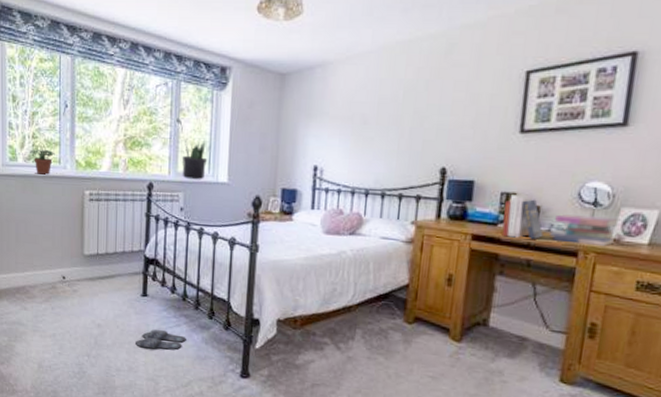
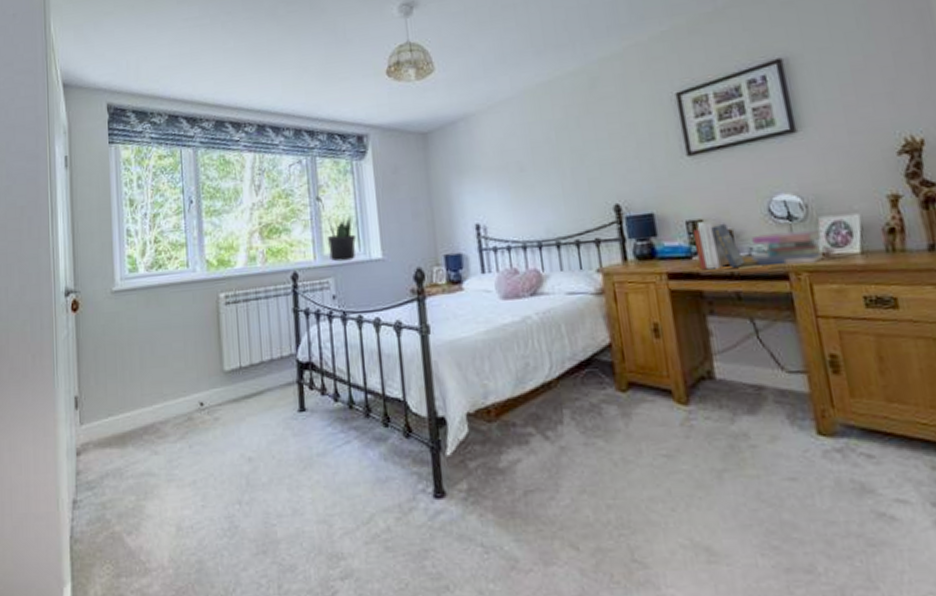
potted plant: present [29,149,55,175] -> none [151,253,182,283]
slippers: present [136,329,186,350] -> none [298,451,360,480]

